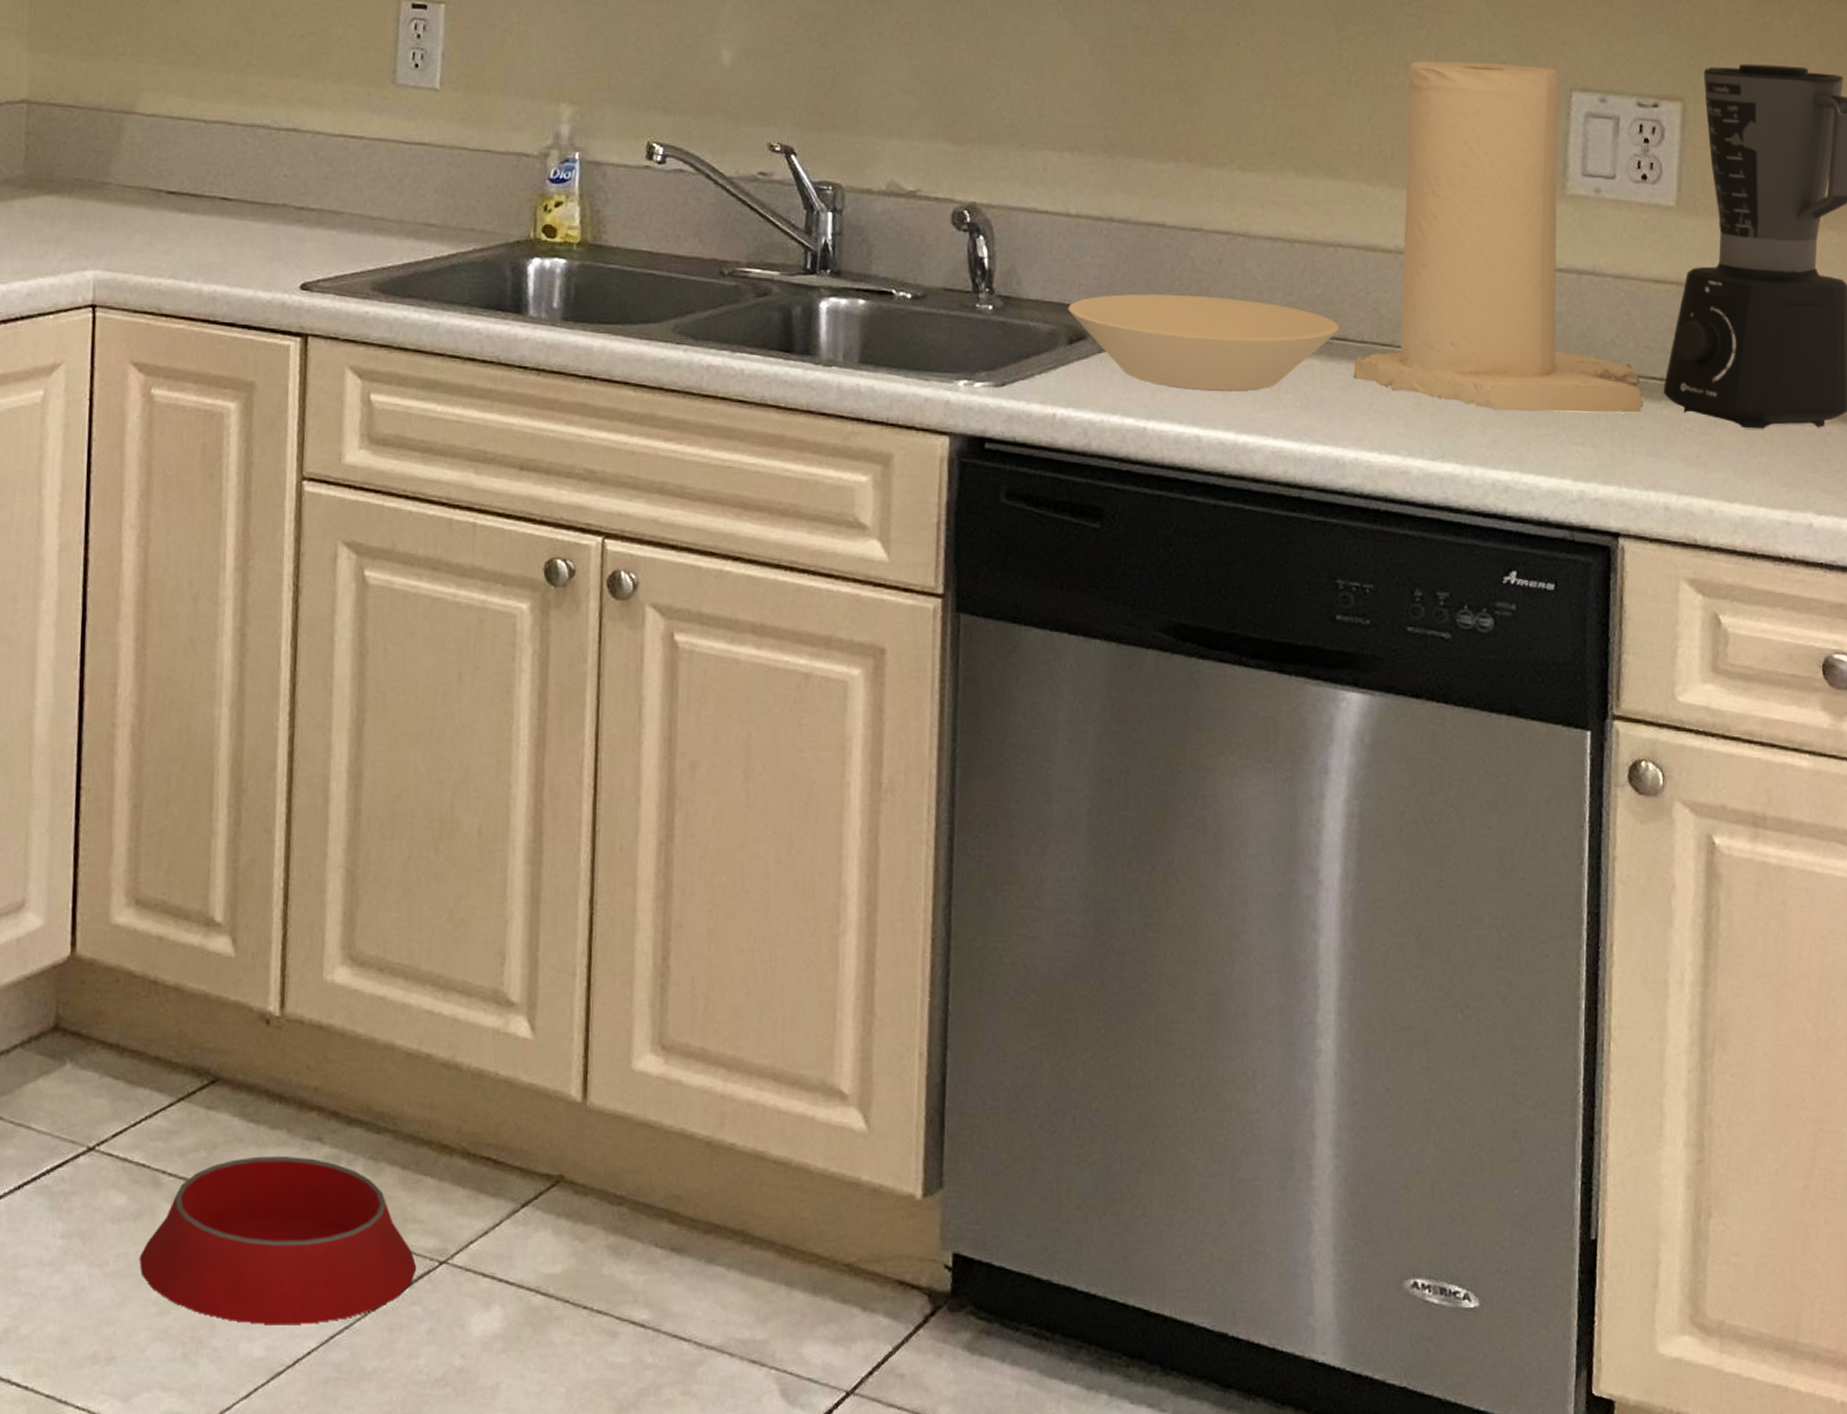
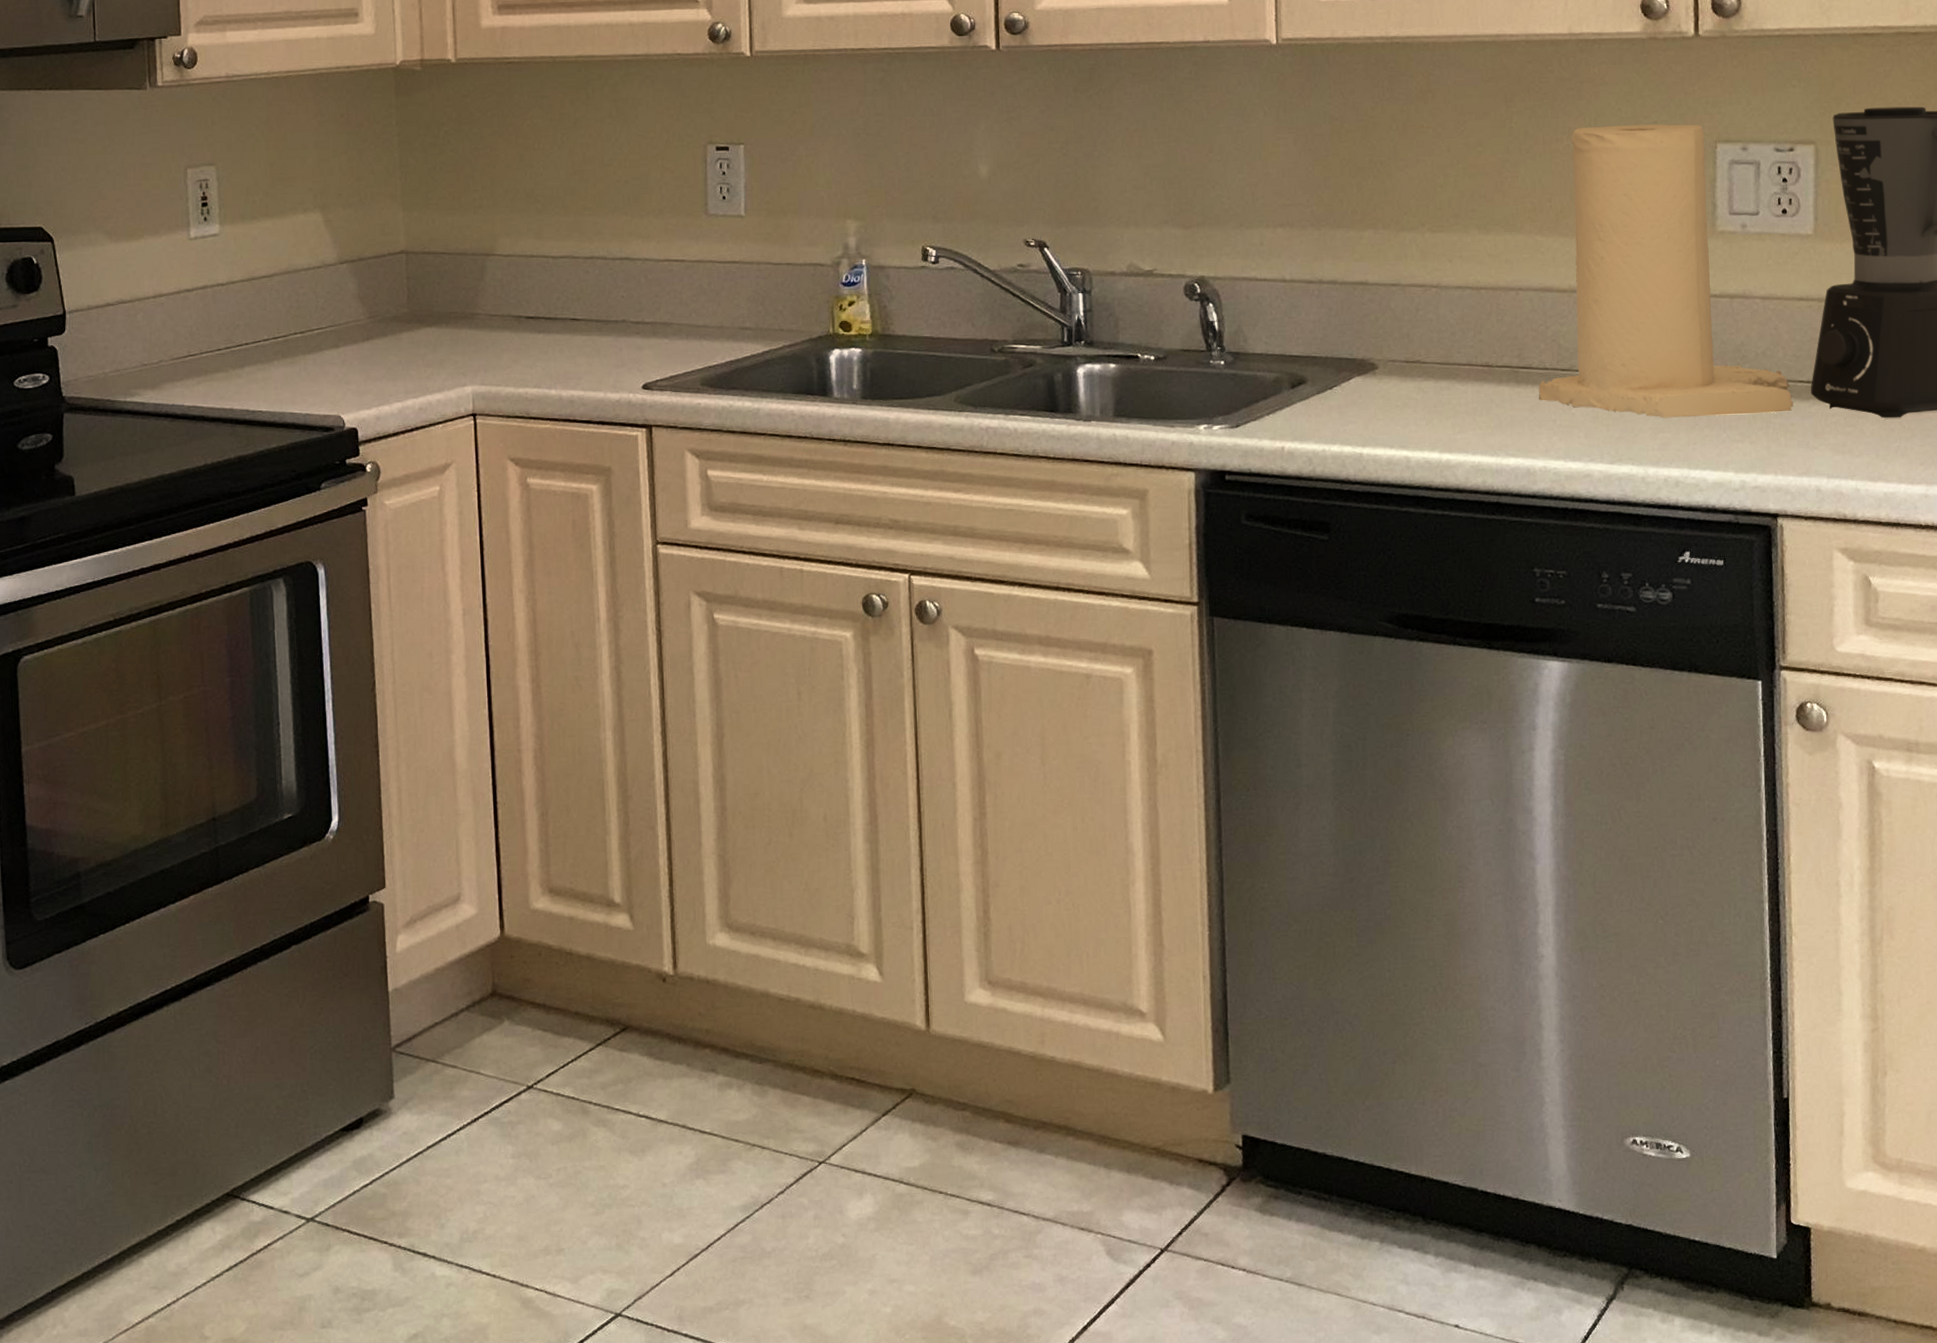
pet bowl: present [140,1156,417,1324] -> none [577,1085,801,1218]
dish: present [1068,294,1339,392] -> none [1289,340,1524,420]

